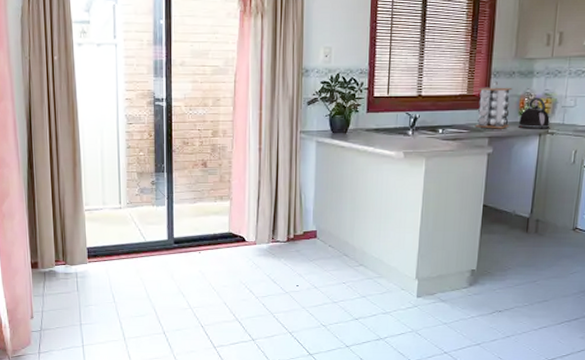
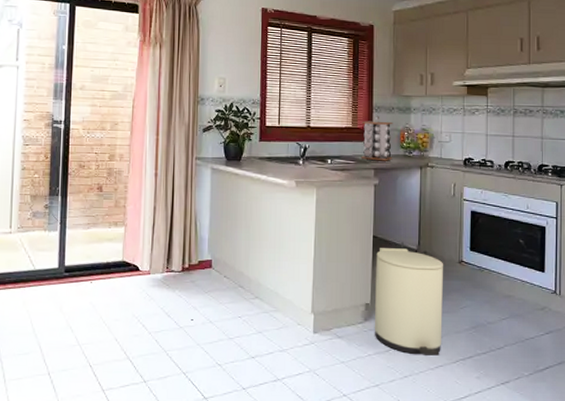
pedal bin: none [478,216,557,318] -> present [374,248,444,356]
kettle: present [518,97,550,130] -> none [400,132,429,164]

